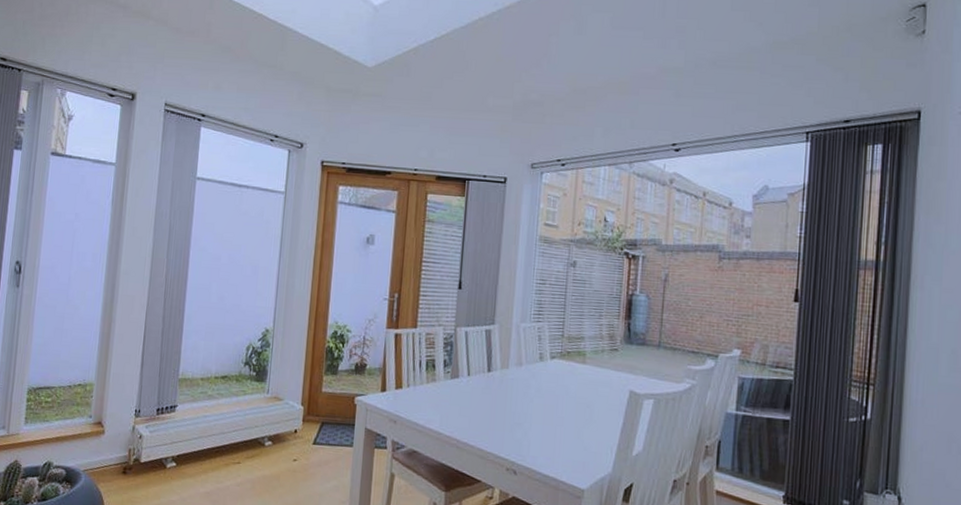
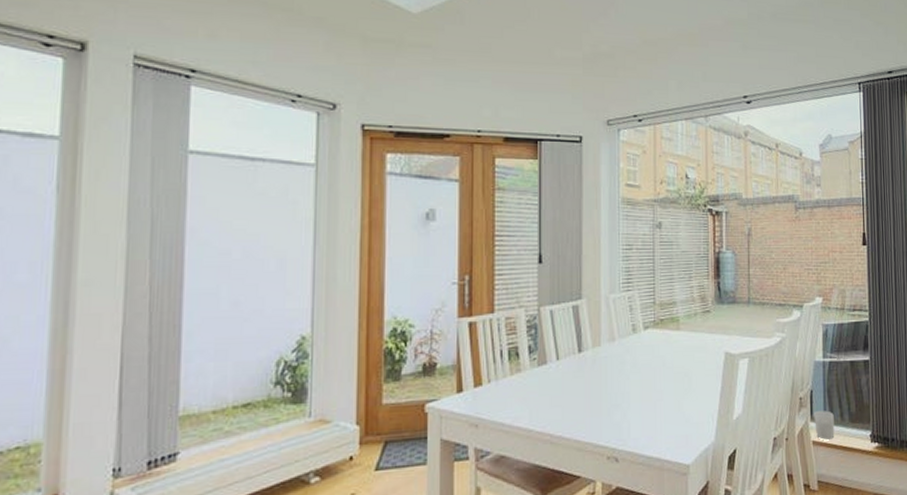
candle holder: none [719,462,743,493] -> present [813,411,835,440]

